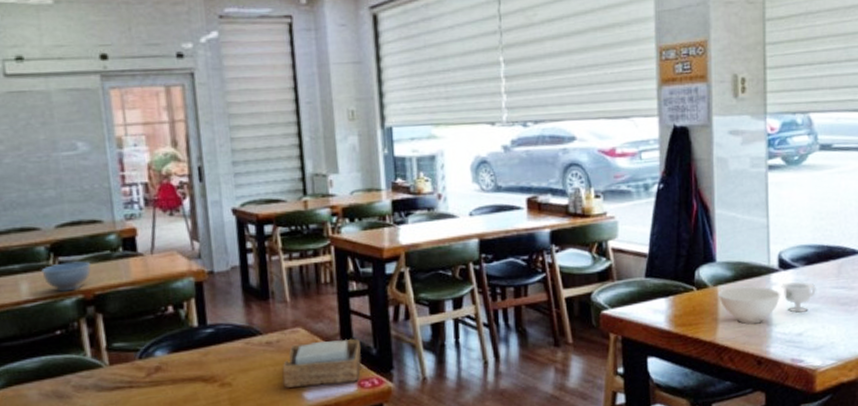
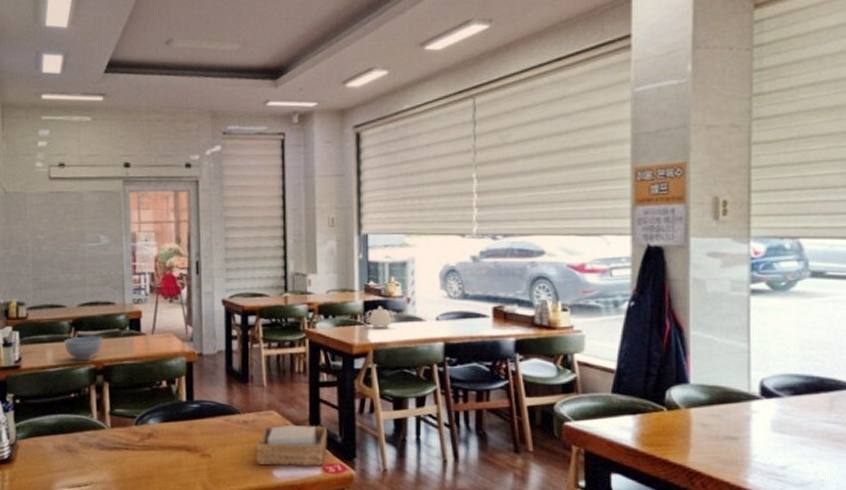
teapot: none [395,204,427,230] -> present [366,306,395,329]
bowl: present [717,286,781,325] -> none [690,411,763,453]
teacup: present [781,282,816,313] -> none [763,412,804,444]

